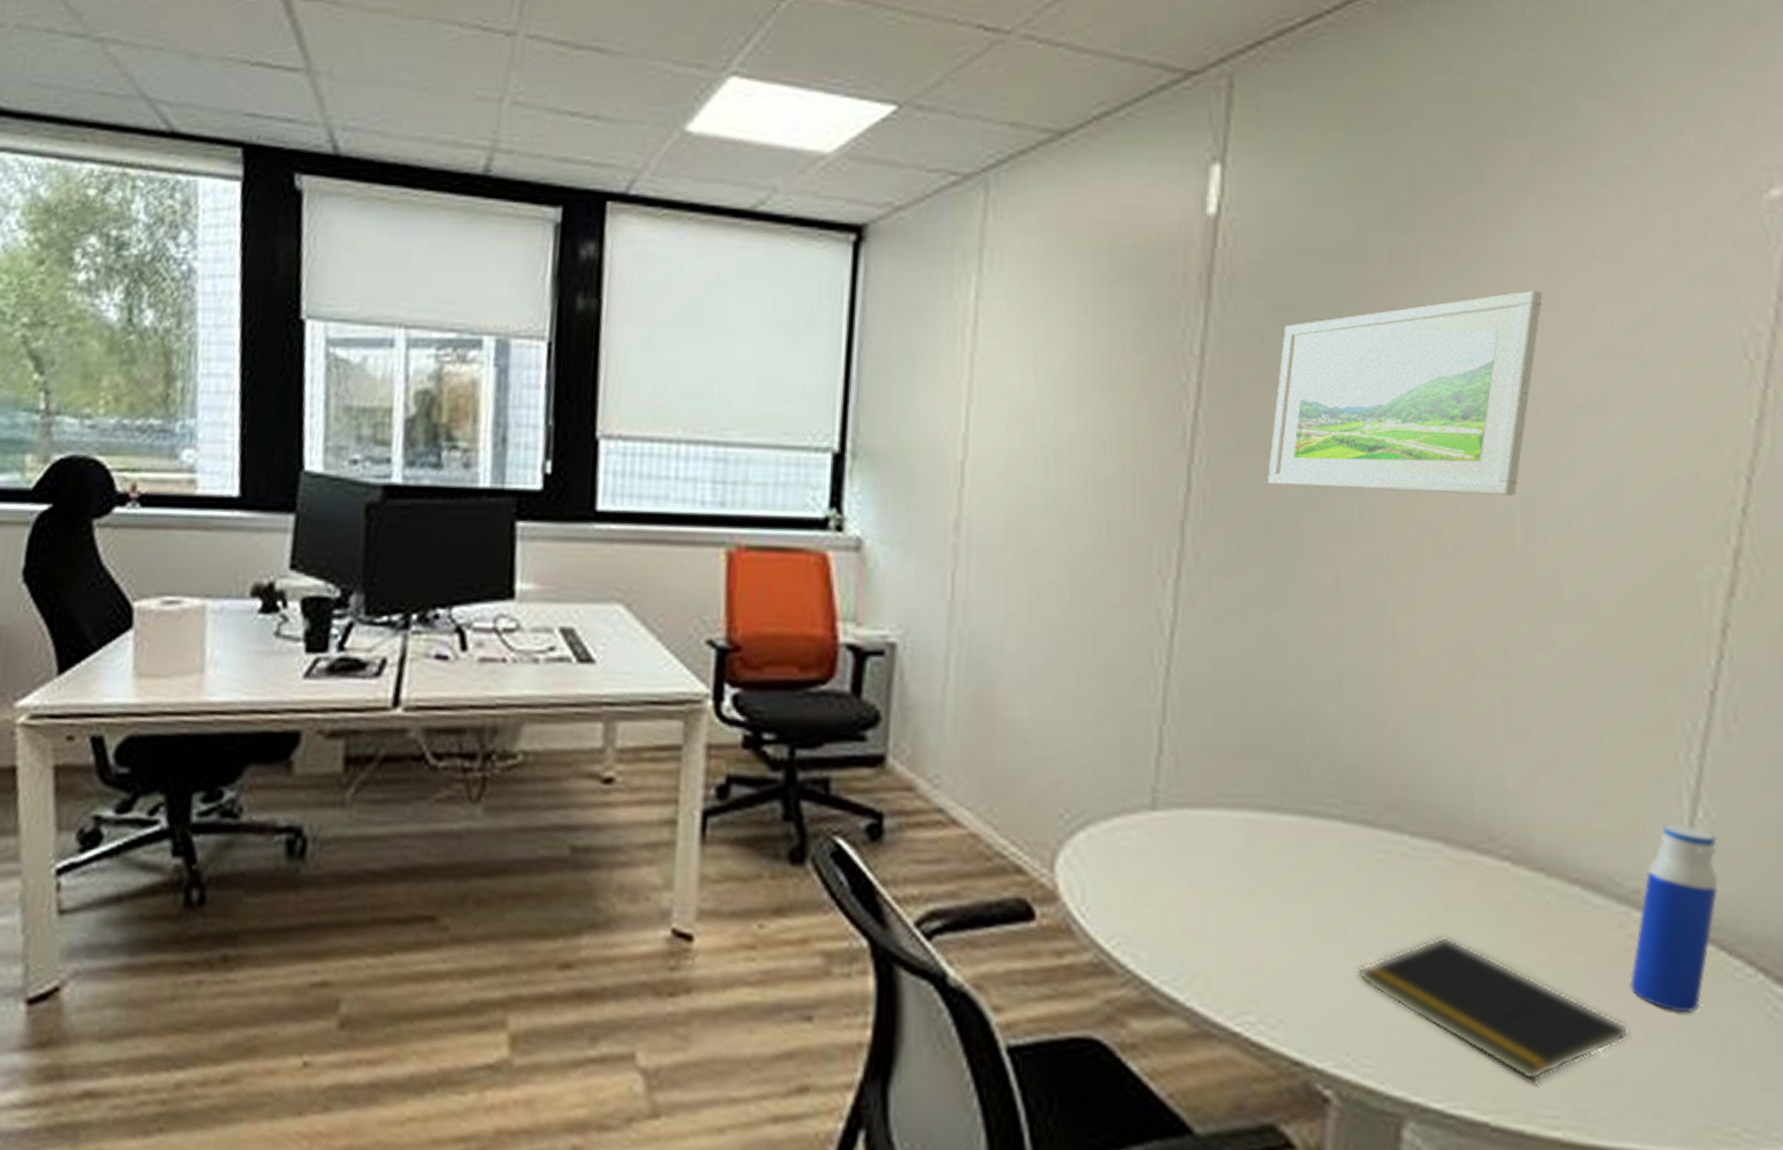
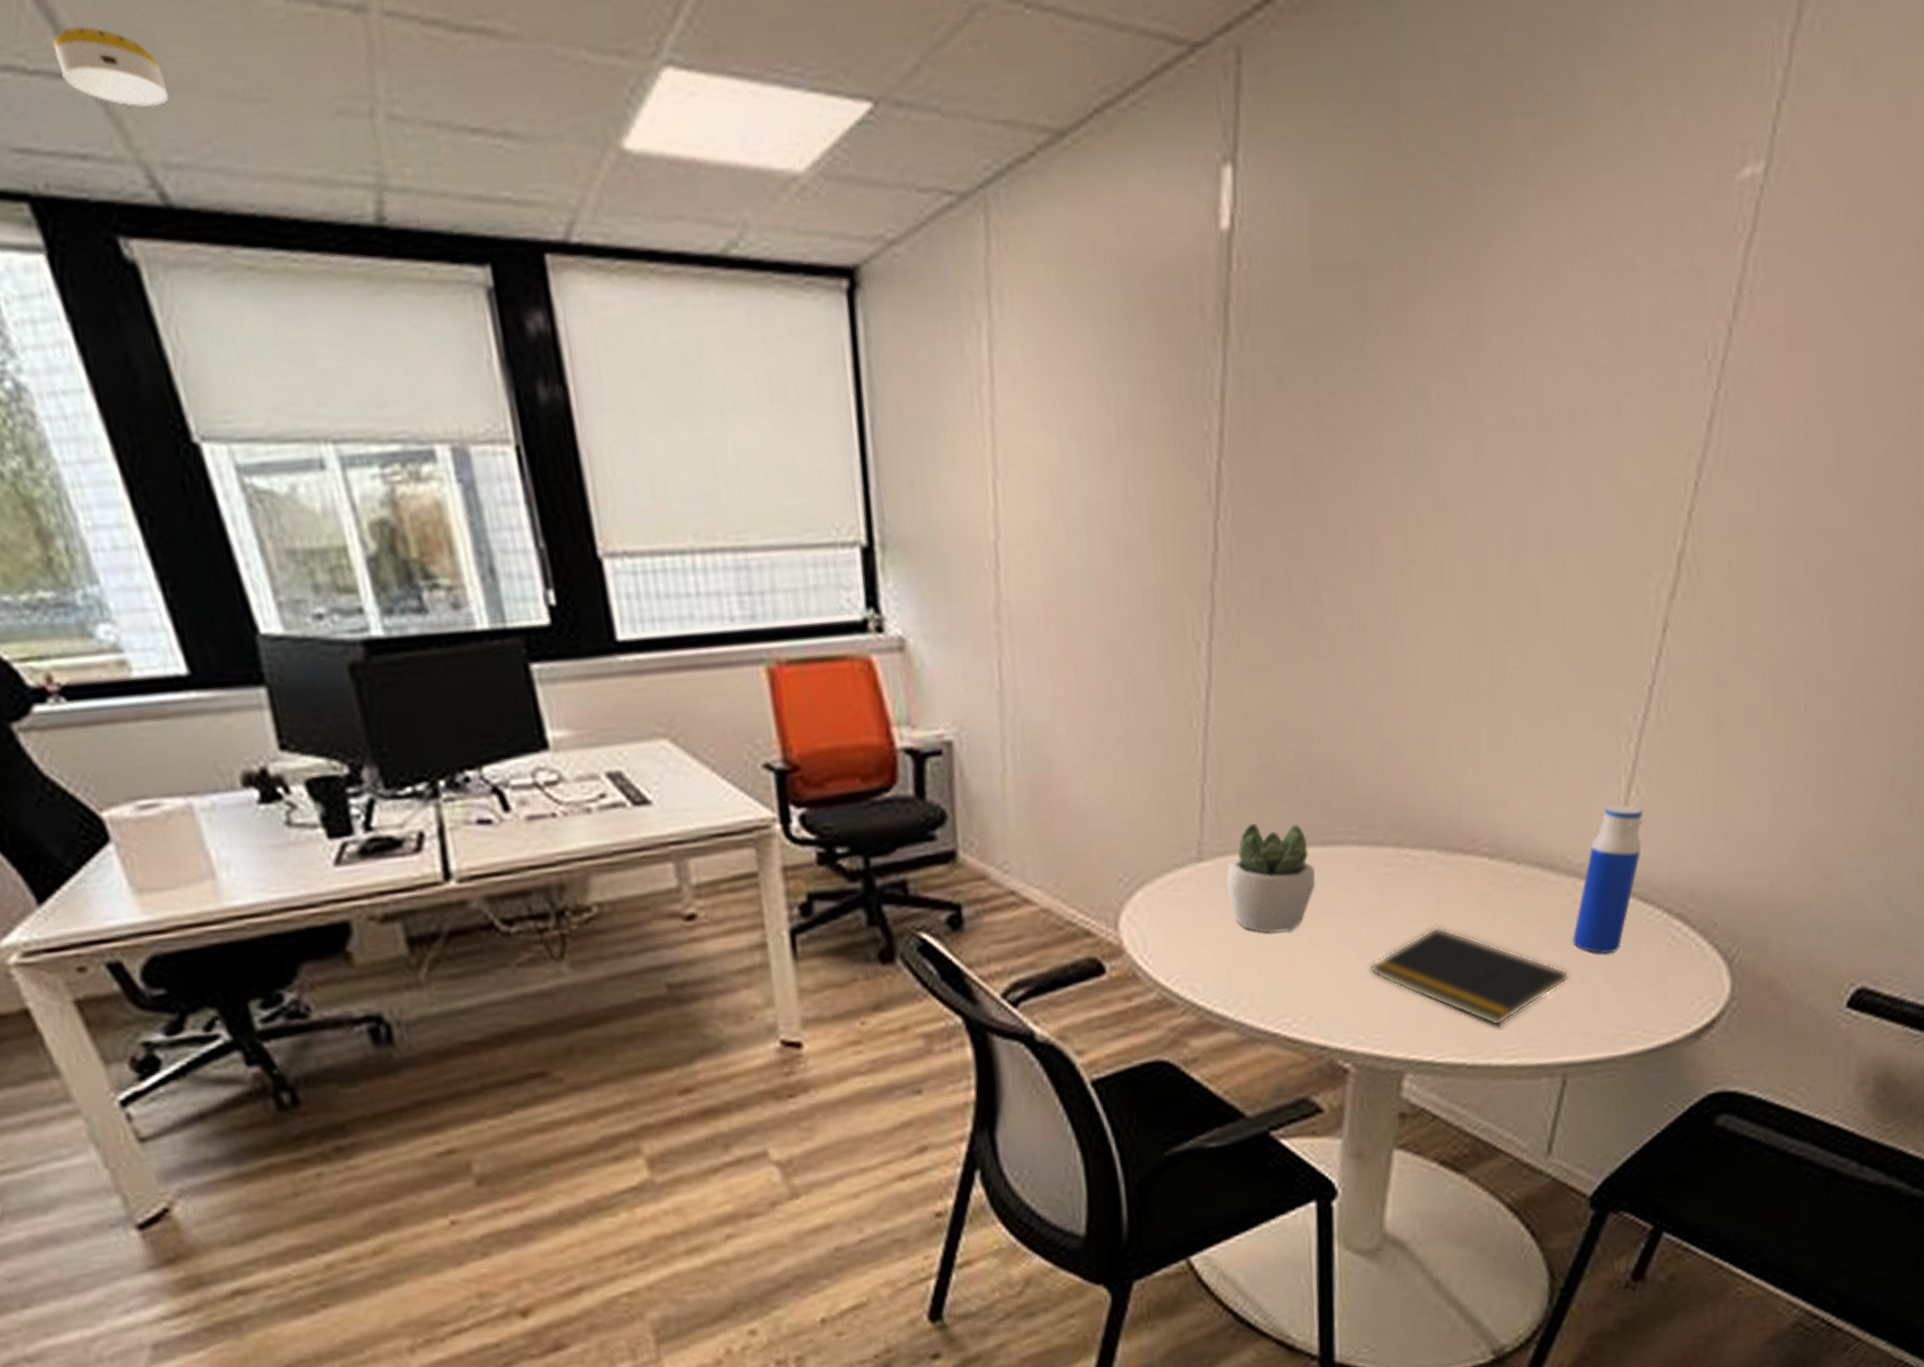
smoke detector: none [293,40,361,90] -> present [52,26,169,107]
succulent plant: none [1182,776,1292,911] -> present [1226,823,1317,934]
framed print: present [1268,290,1543,495] -> none [1288,299,1537,534]

